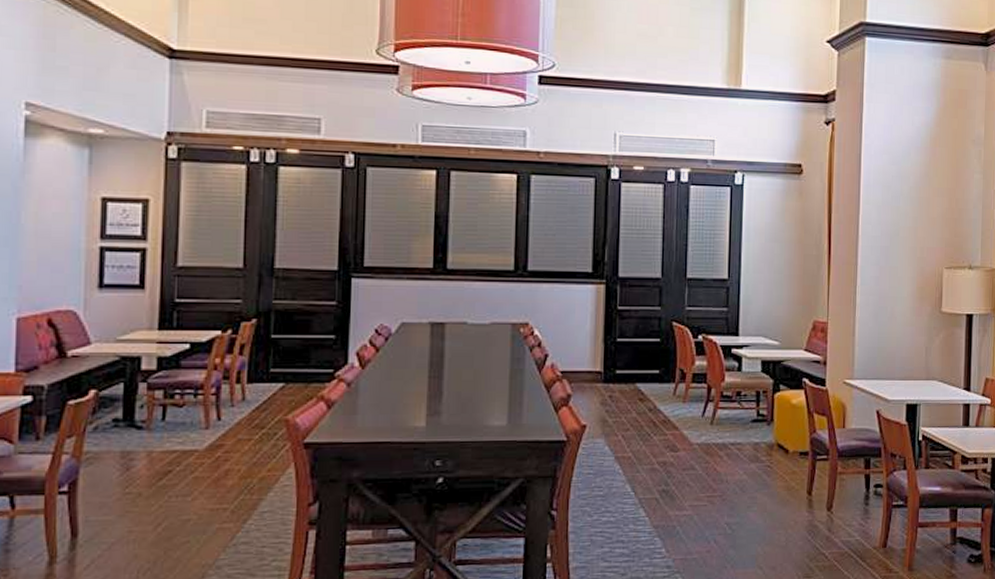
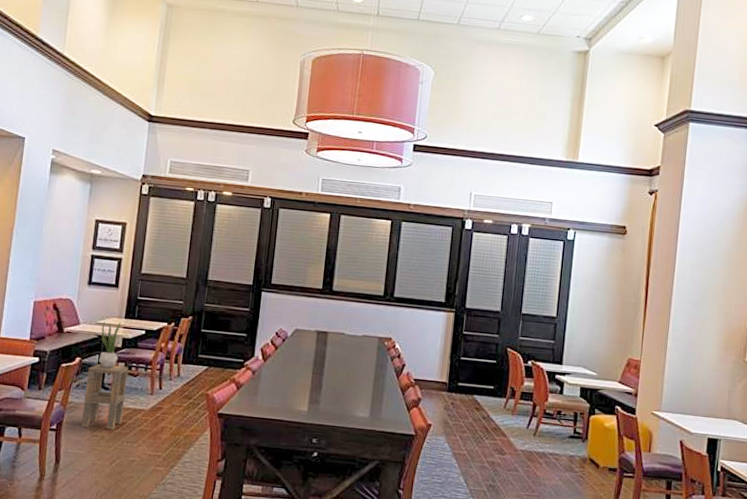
side table: none [106,394,169,484] -> present [81,363,128,430]
potted plant: none [123,336,157,401] -> present [98,321,123,368]

